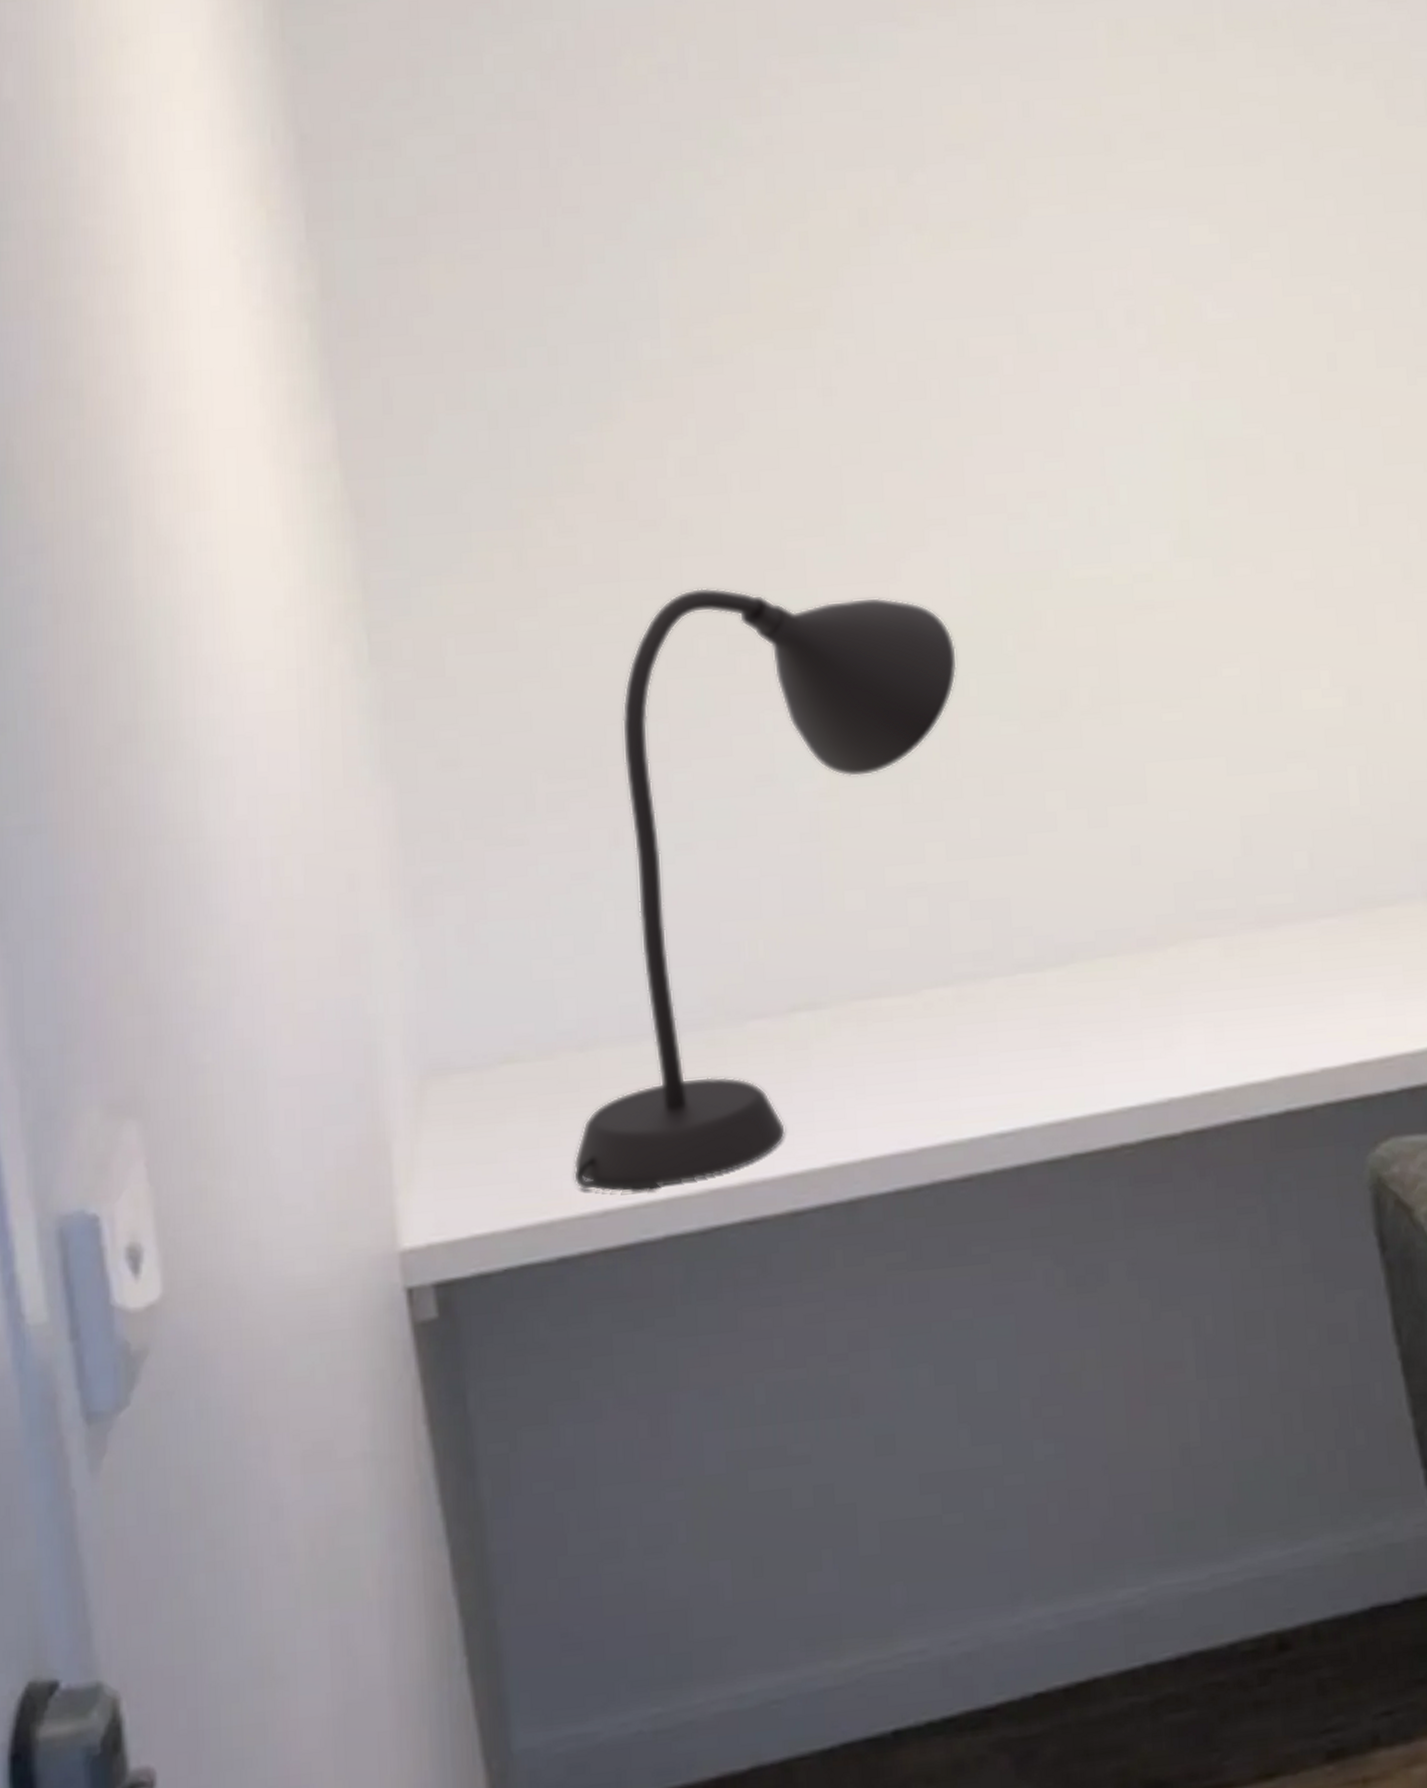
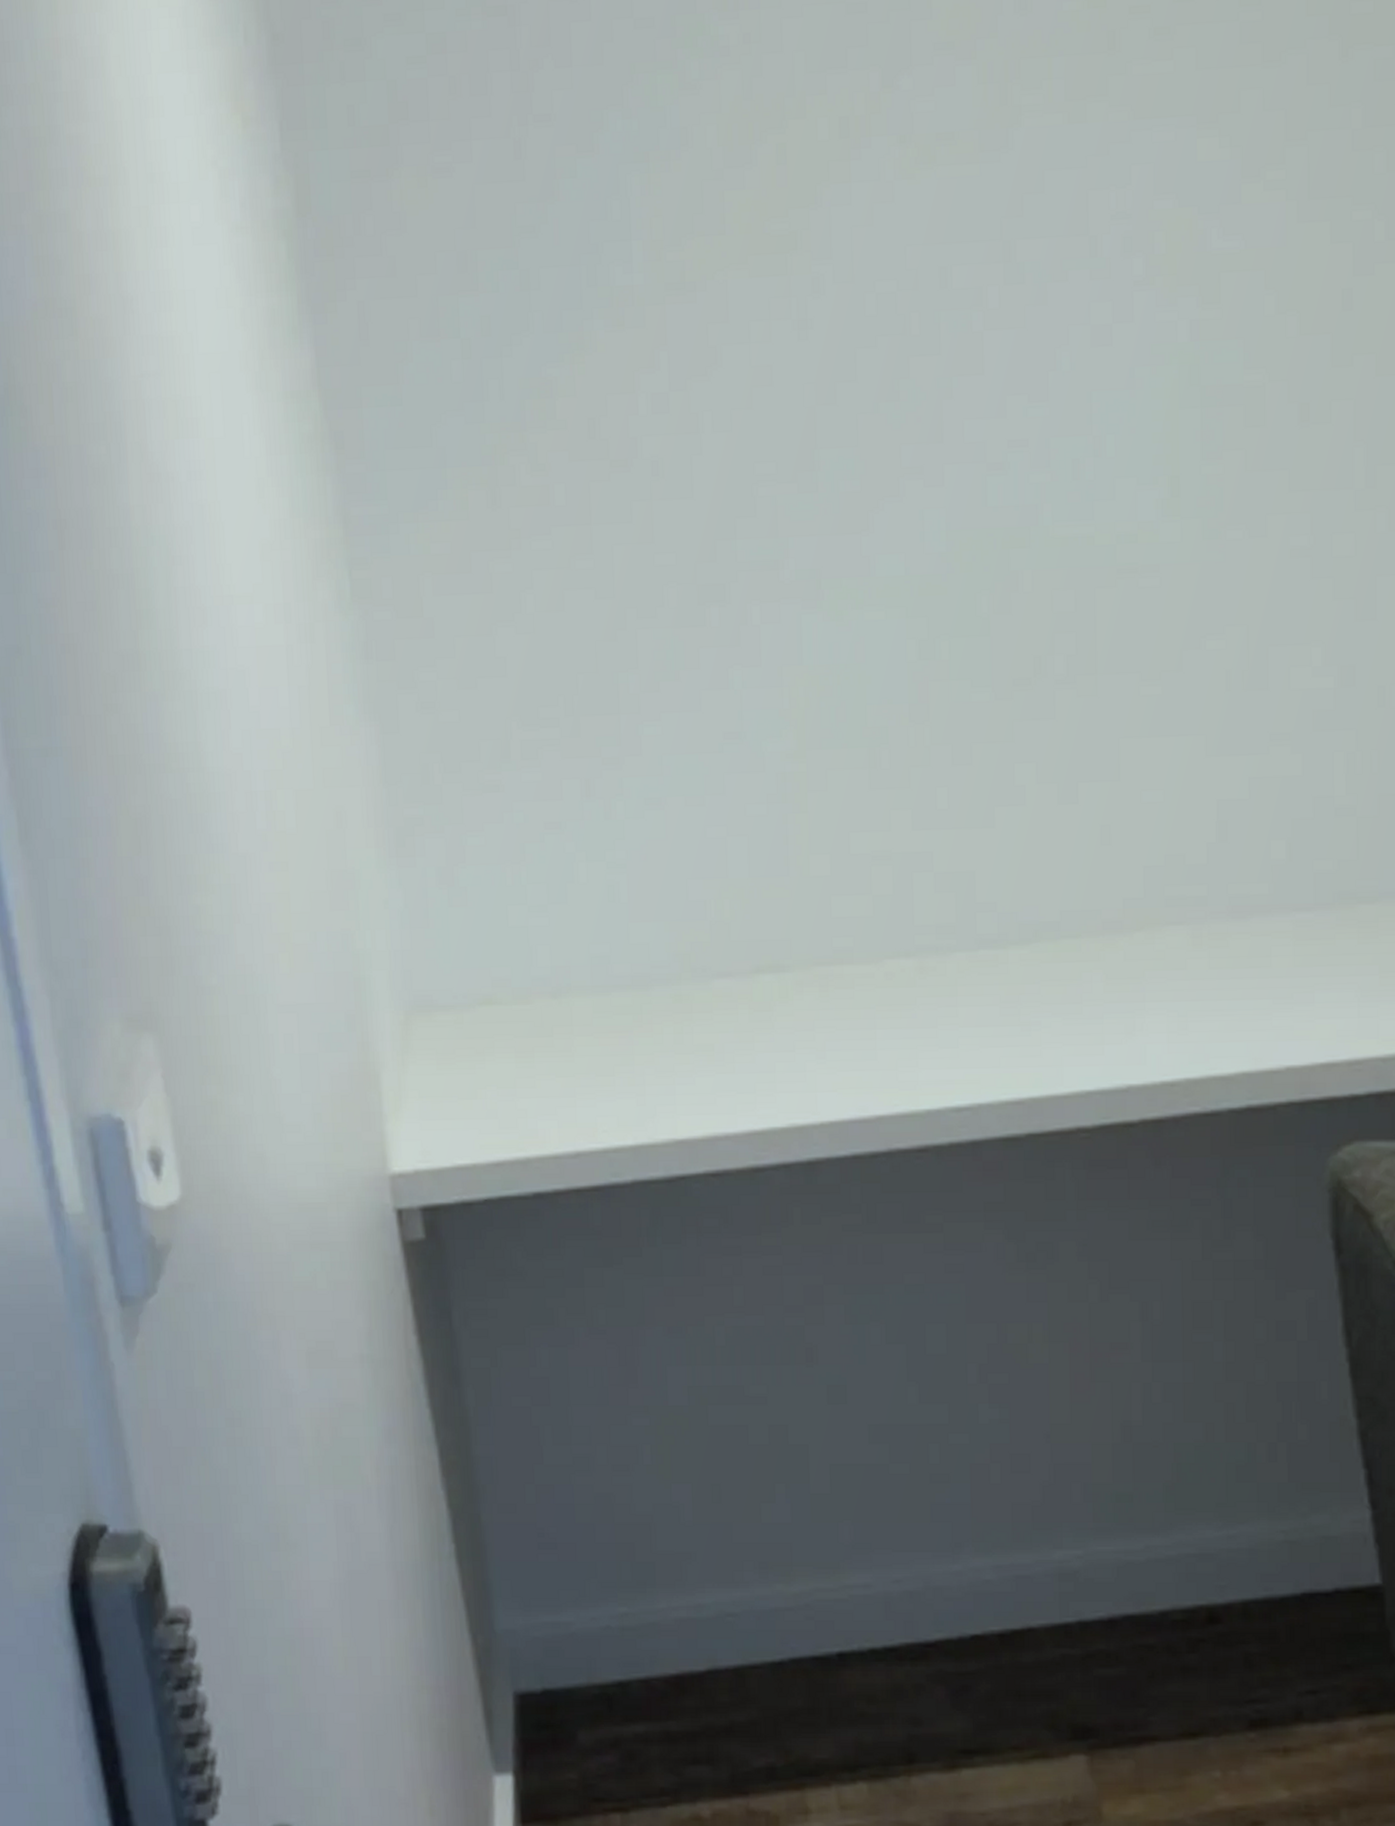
desk lamp: present [573,588,958,1192] -> none [547,534,930,1136]

